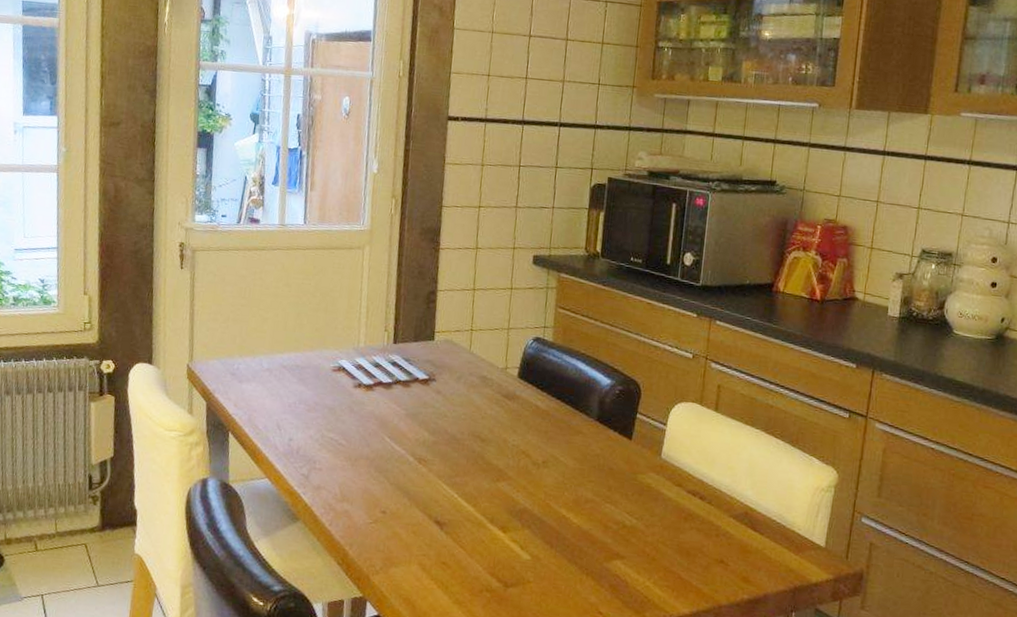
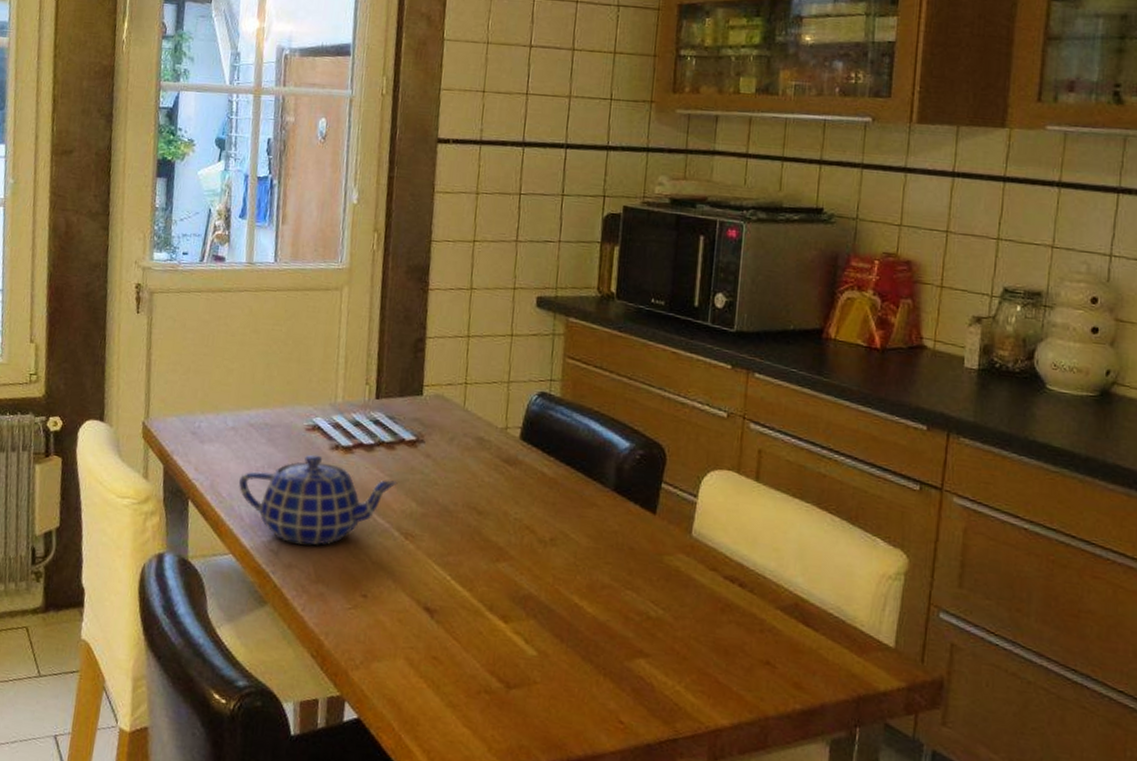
teapot: none [273,391,412,470] -> present [238,454,398,545]

